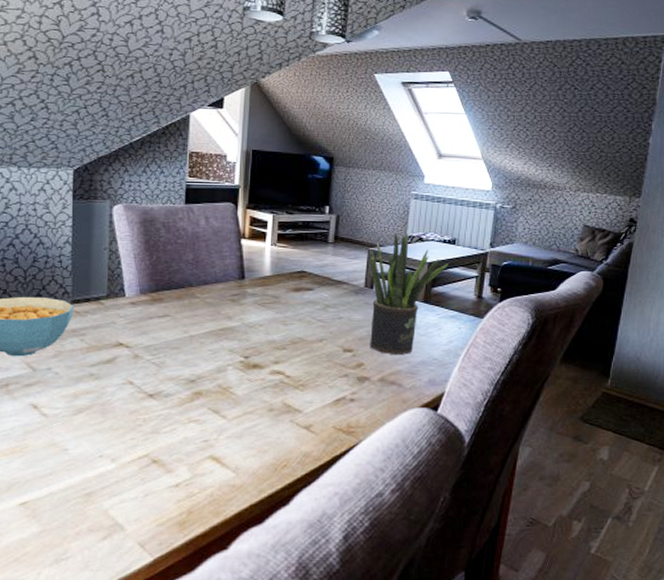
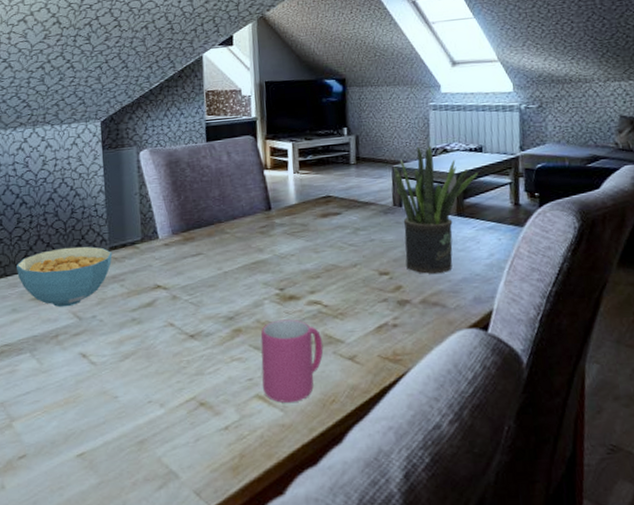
mug: none [218,386,281,466] -> present [260,319,324,404]

